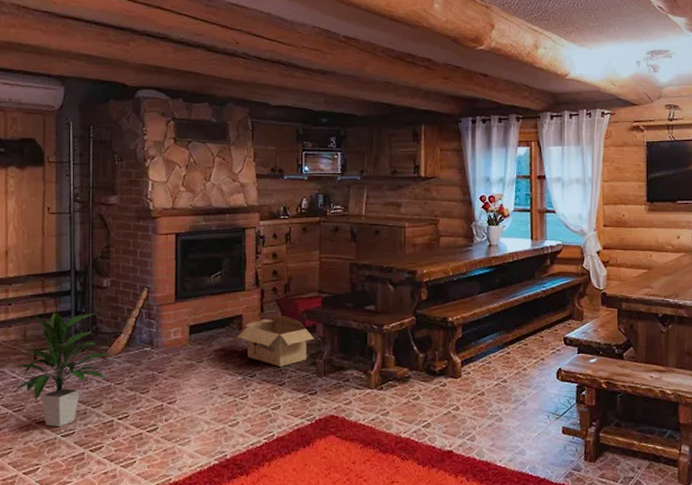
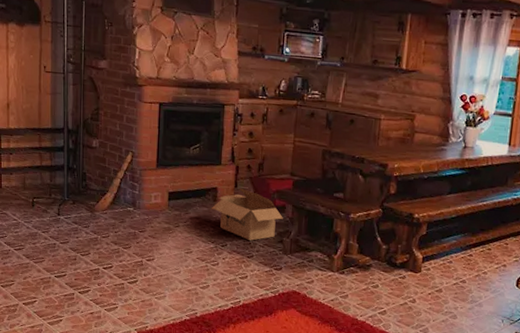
indoor plant: present [11,312,114,428] -> none [13,165,101,269]

